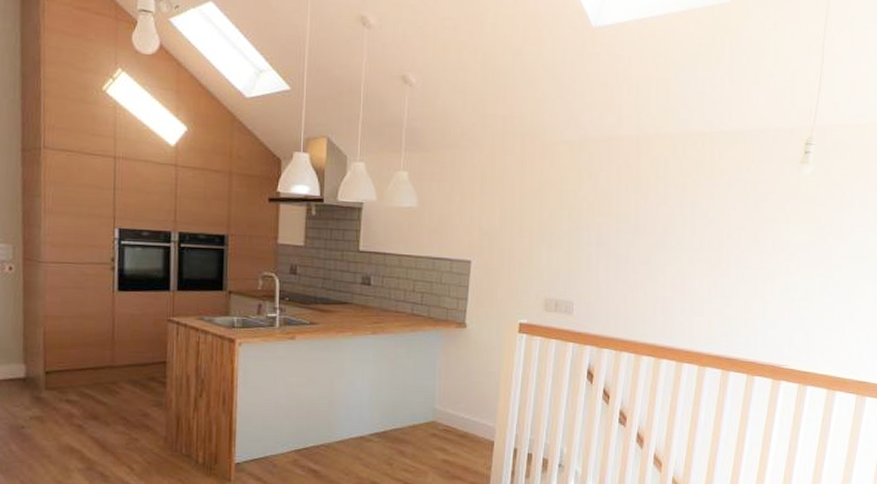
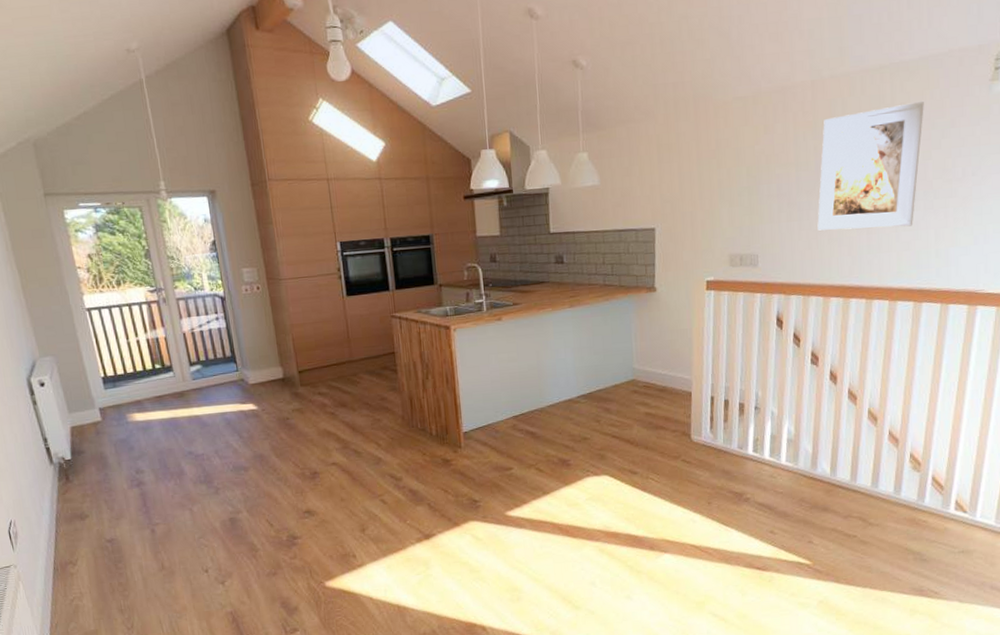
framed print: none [634,172,740,293] -> present [817,101,924,231]

